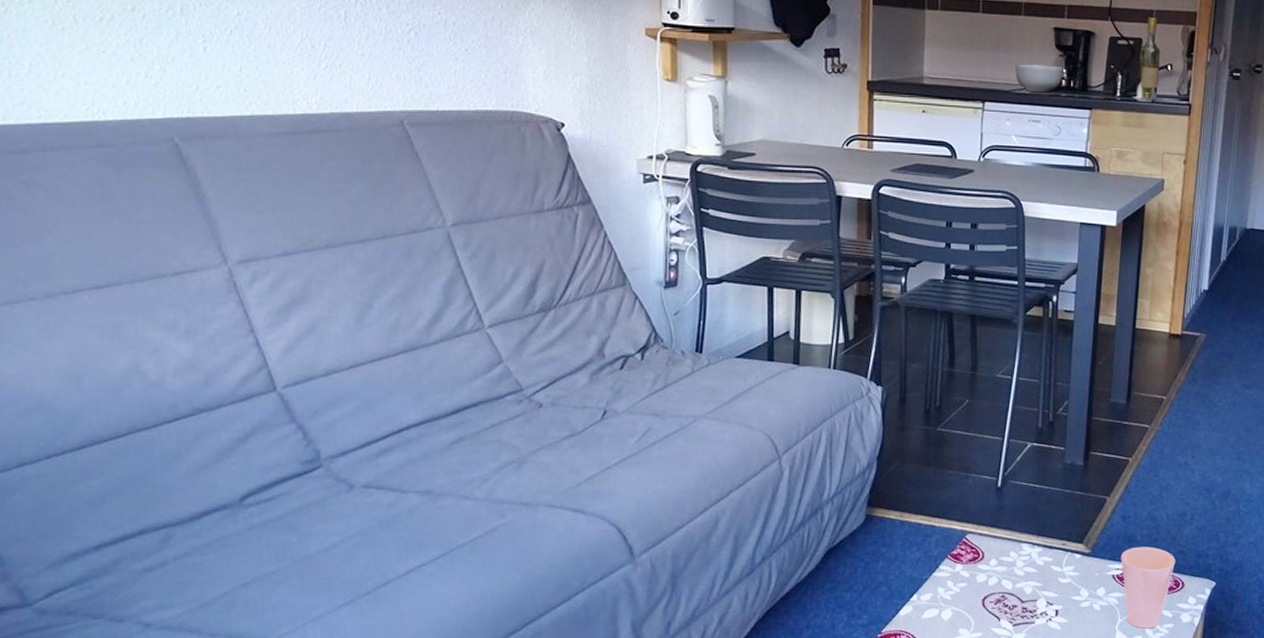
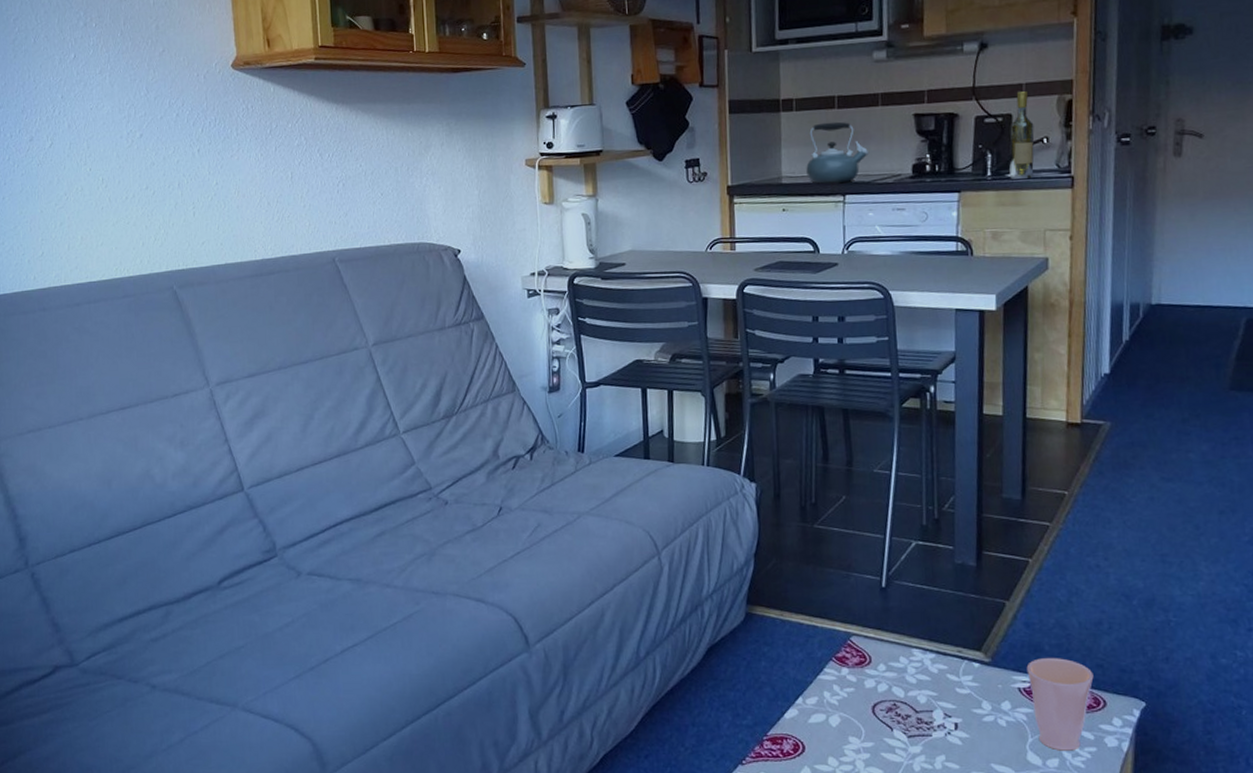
kettle: none [948,25,1010,90] -> present [806,121,870,184]
bowl: present [1014,64,1063,94] -> none [874,151,927,182]

